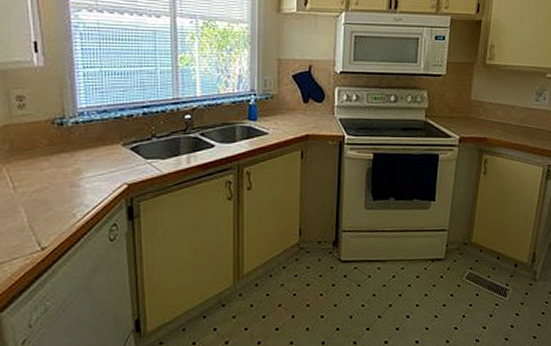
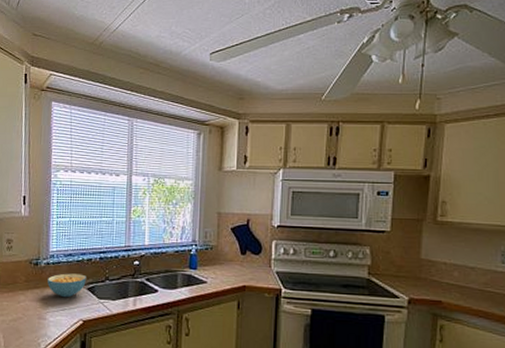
cereal bowl: none [78,132,128,161] -> present [47,273,86,298]

